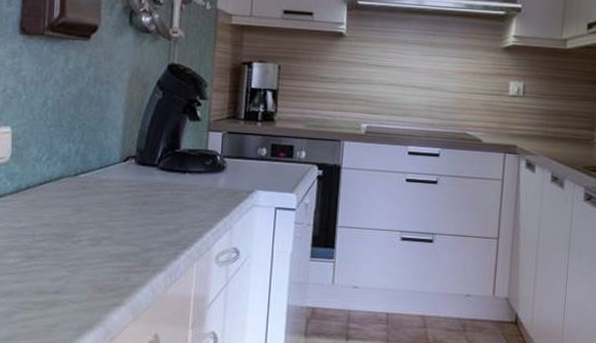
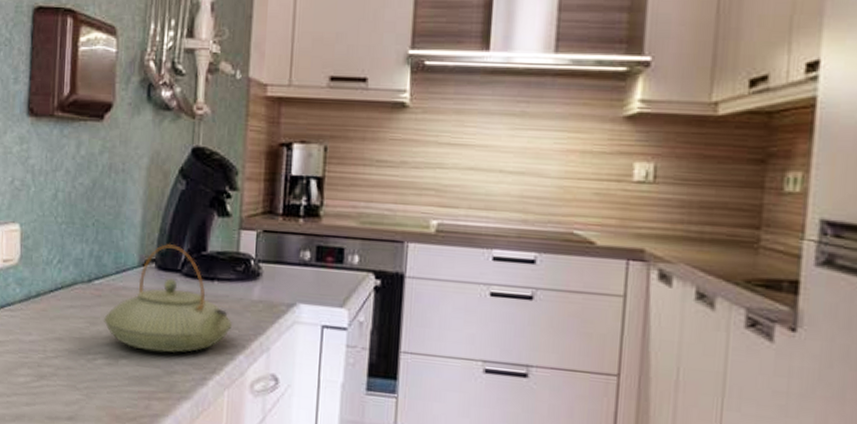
teapot: none [88,142,201,233] -> present [104,243,232,353]

